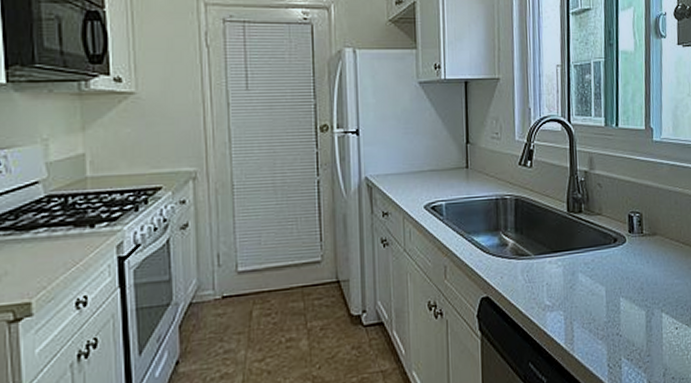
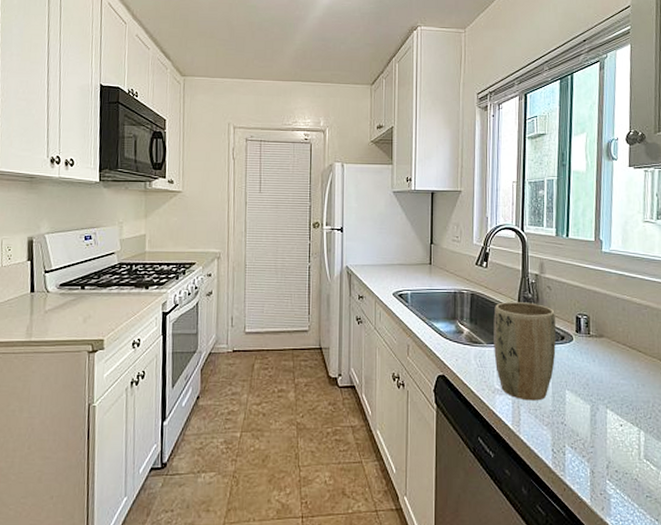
plant pot: none [541,203,609,315] -> present [493,302,556,401]

